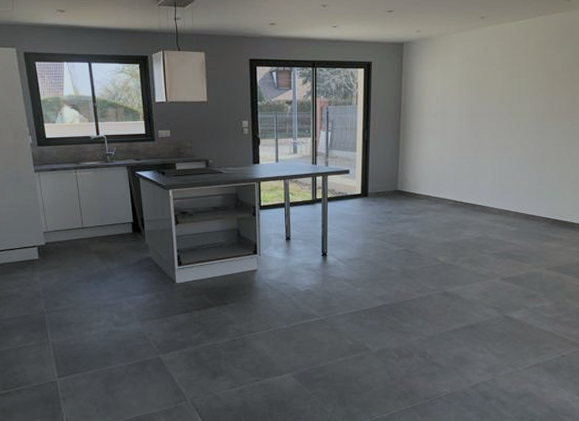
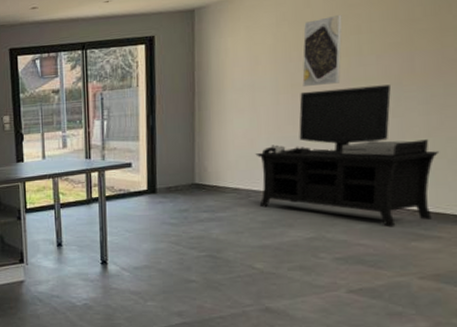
media console: none [443,120,566,230] -> present [255,84,440,226]
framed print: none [479,61,509,117] -> present [302,14,343,88]

